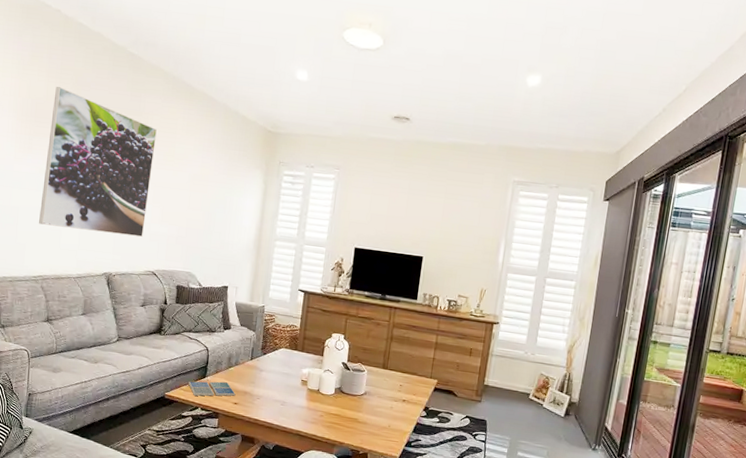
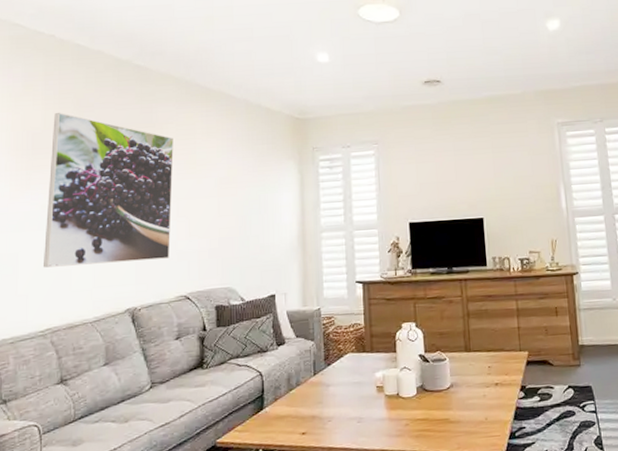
drink coaster: present [188,381,236,396] -> none [243,409,302,435]

